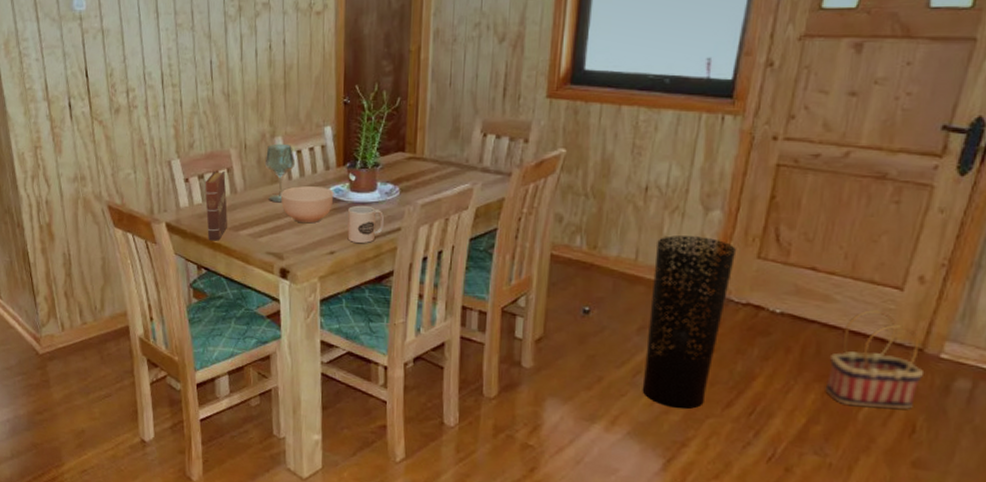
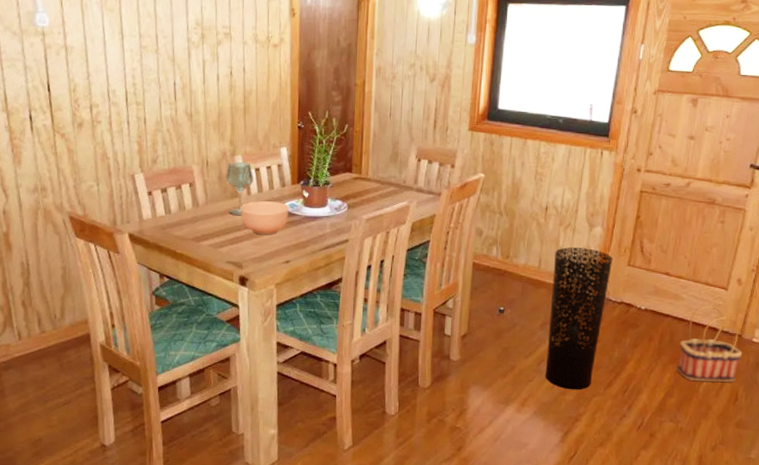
book: present [205,171,228,241] -> none [167,186,190,251]
mug: present [347,205,385,244] -> none [301,219,334,254]

